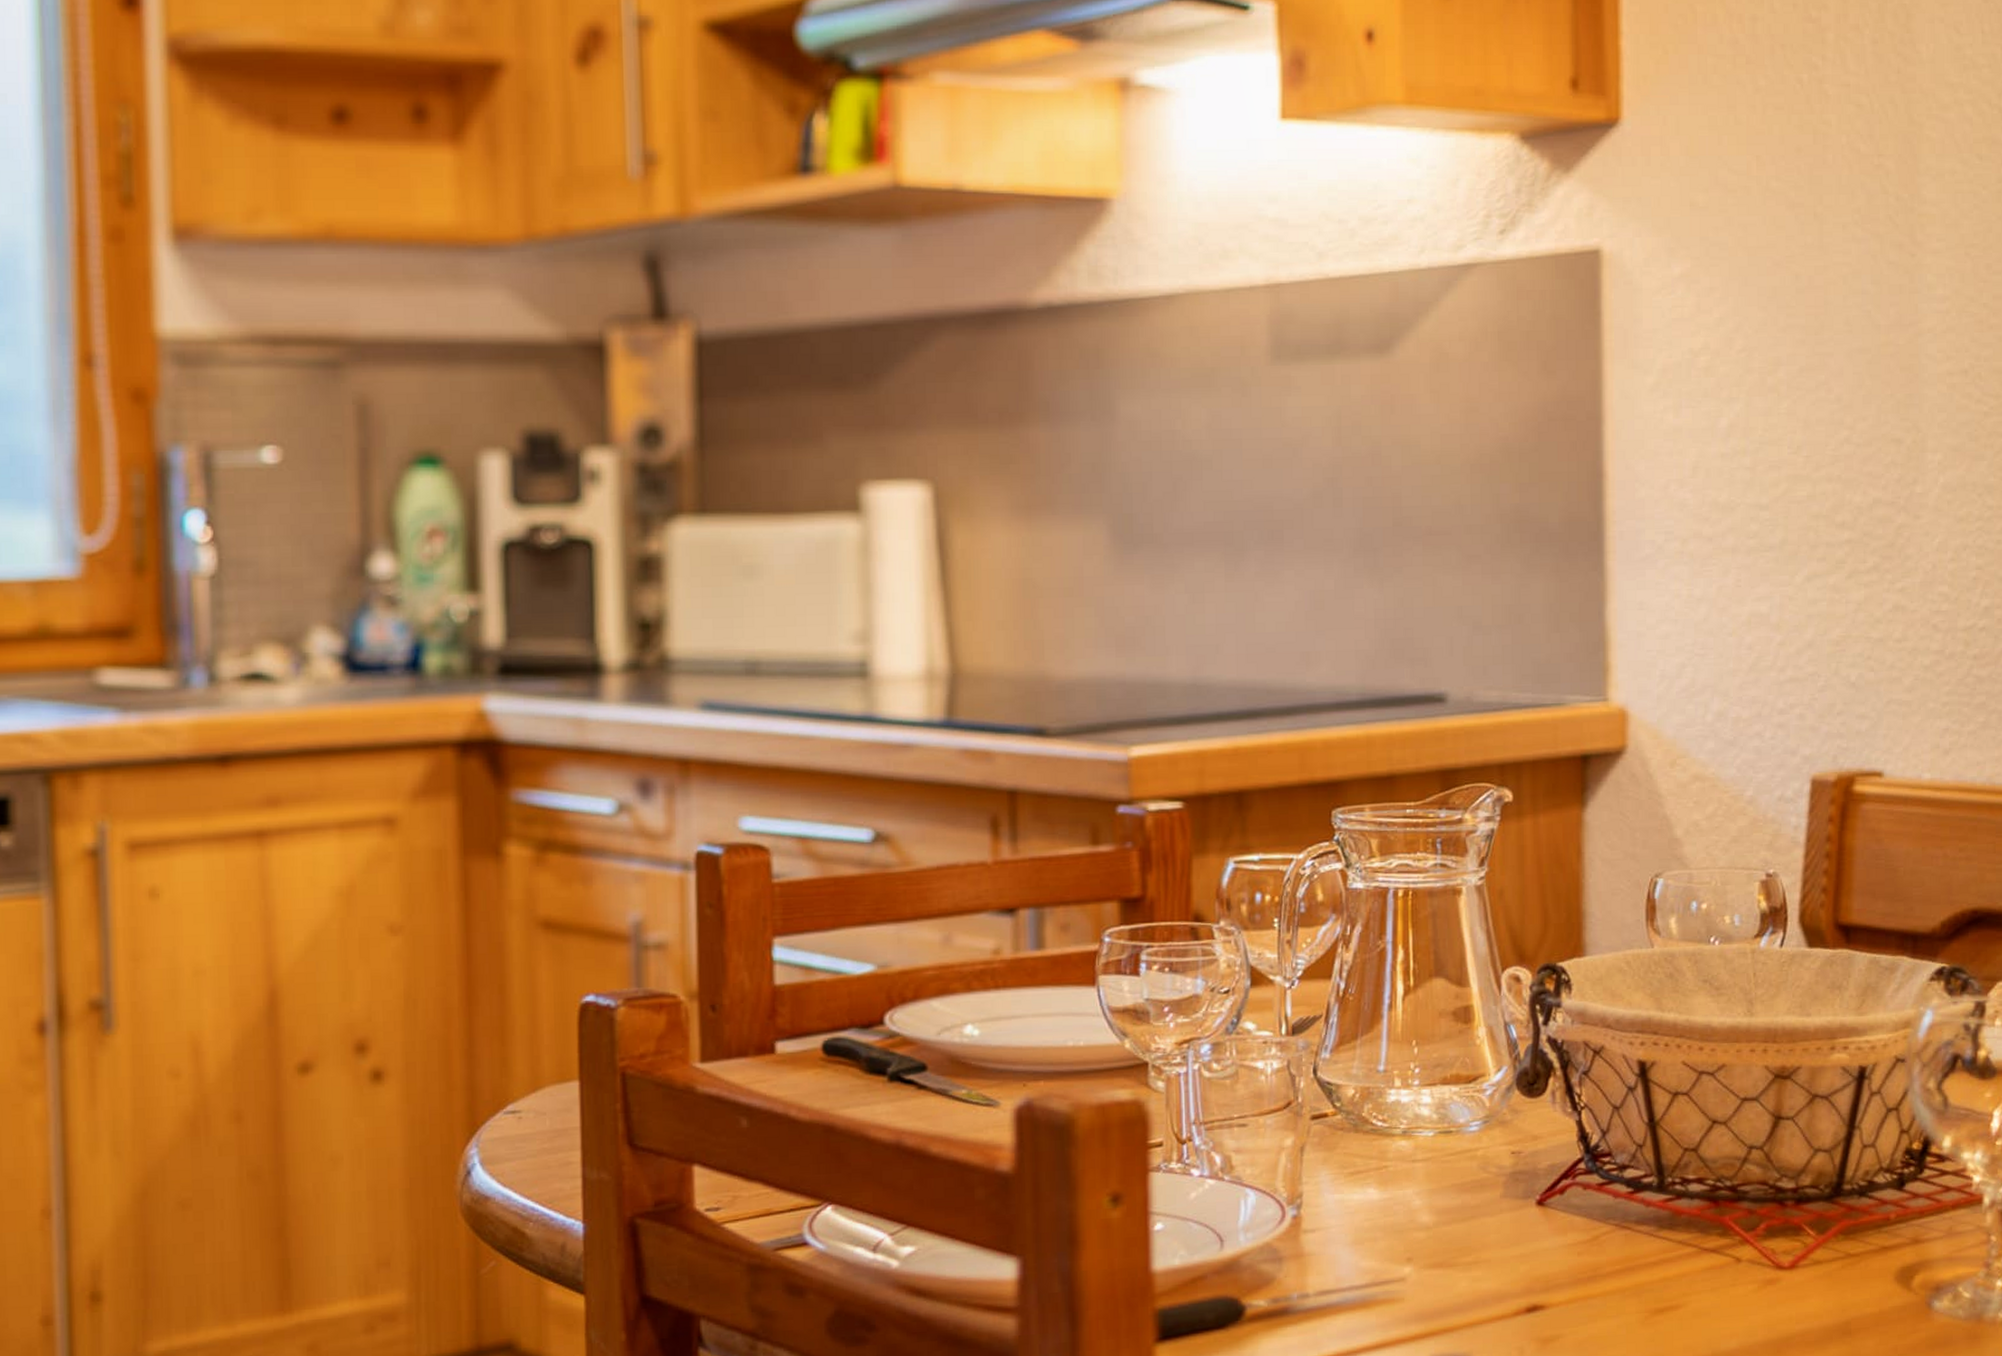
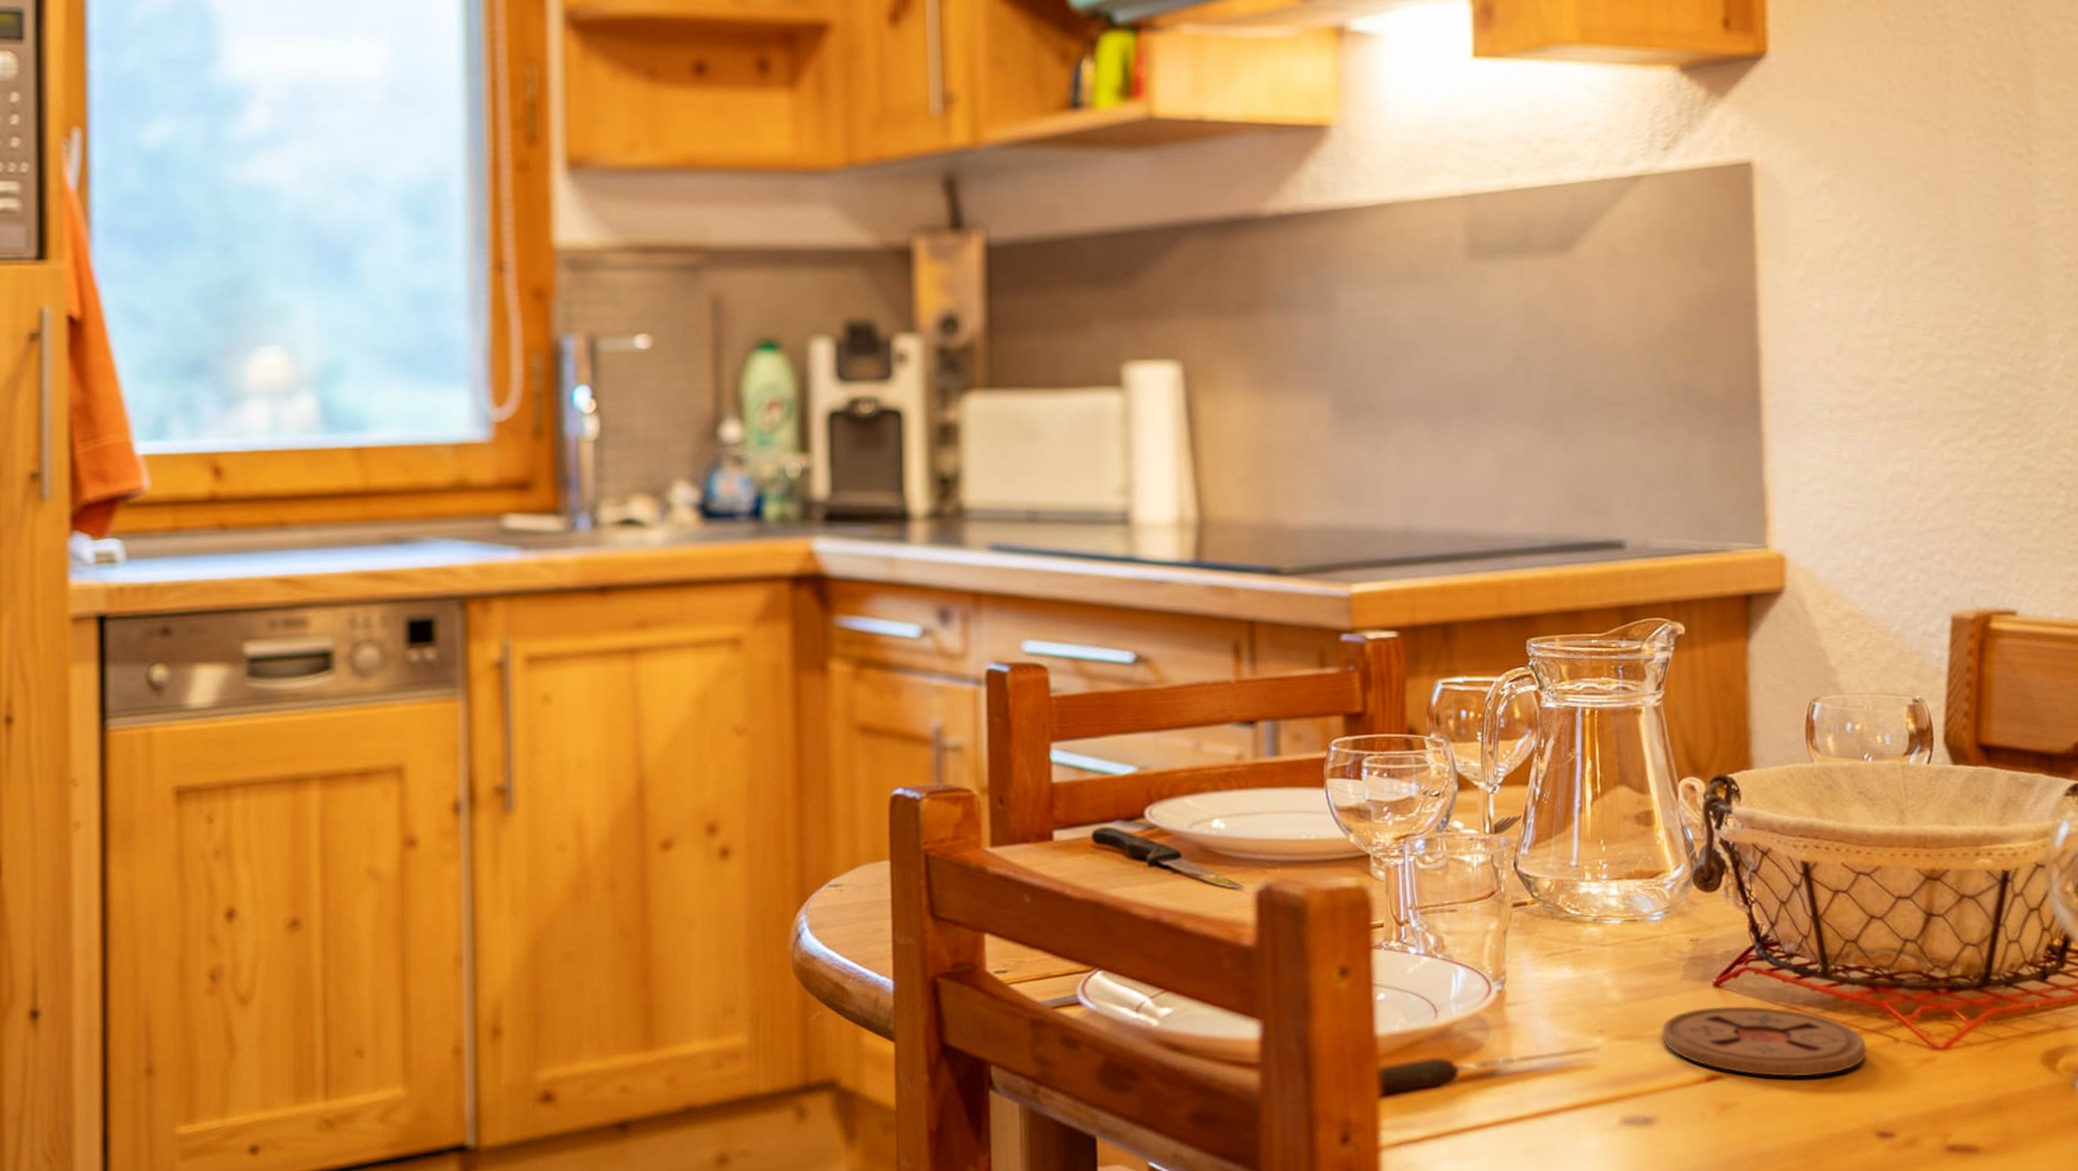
coaster: none [1478,1225,1705,1305] -> present [1662,1006,1867,1077]

